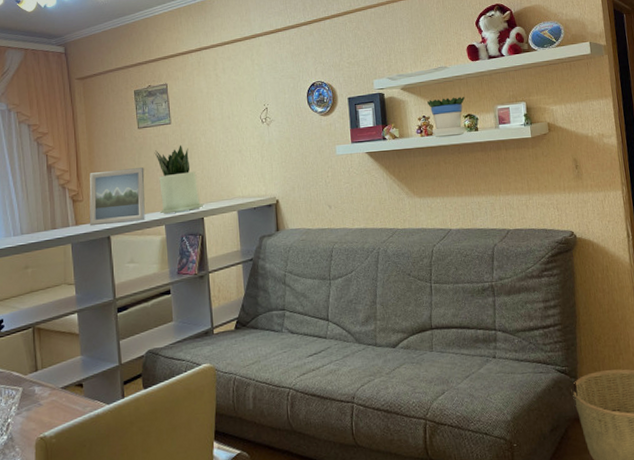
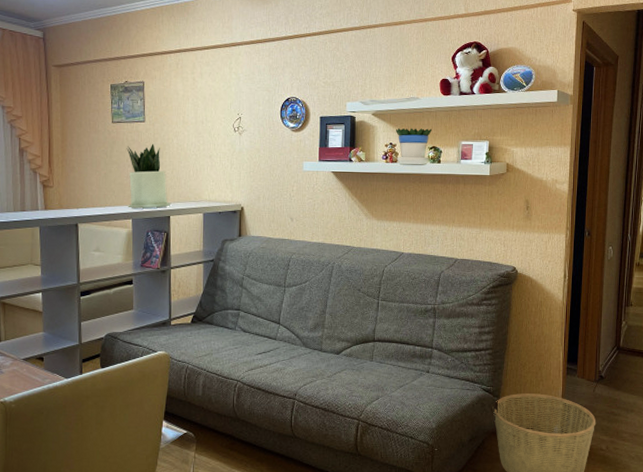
picture frame: present [89,167,145,226] -> none [58,160,116,213]

